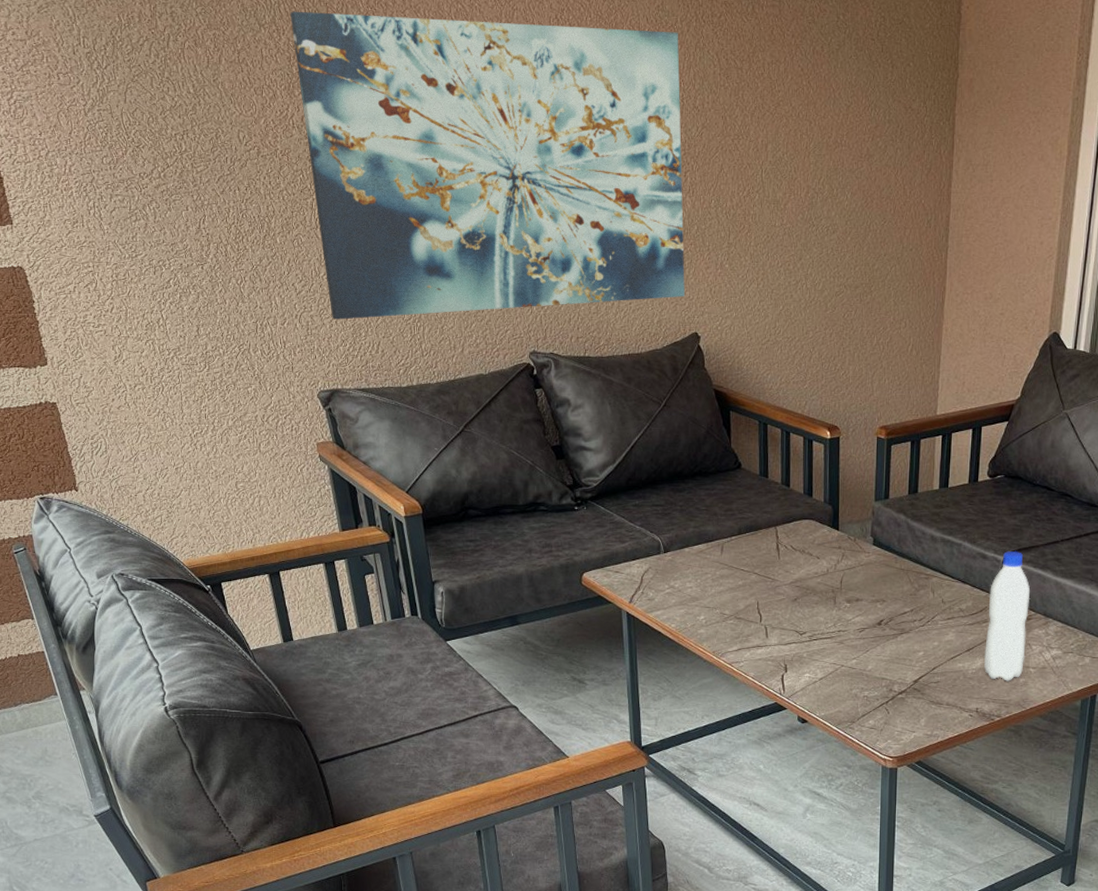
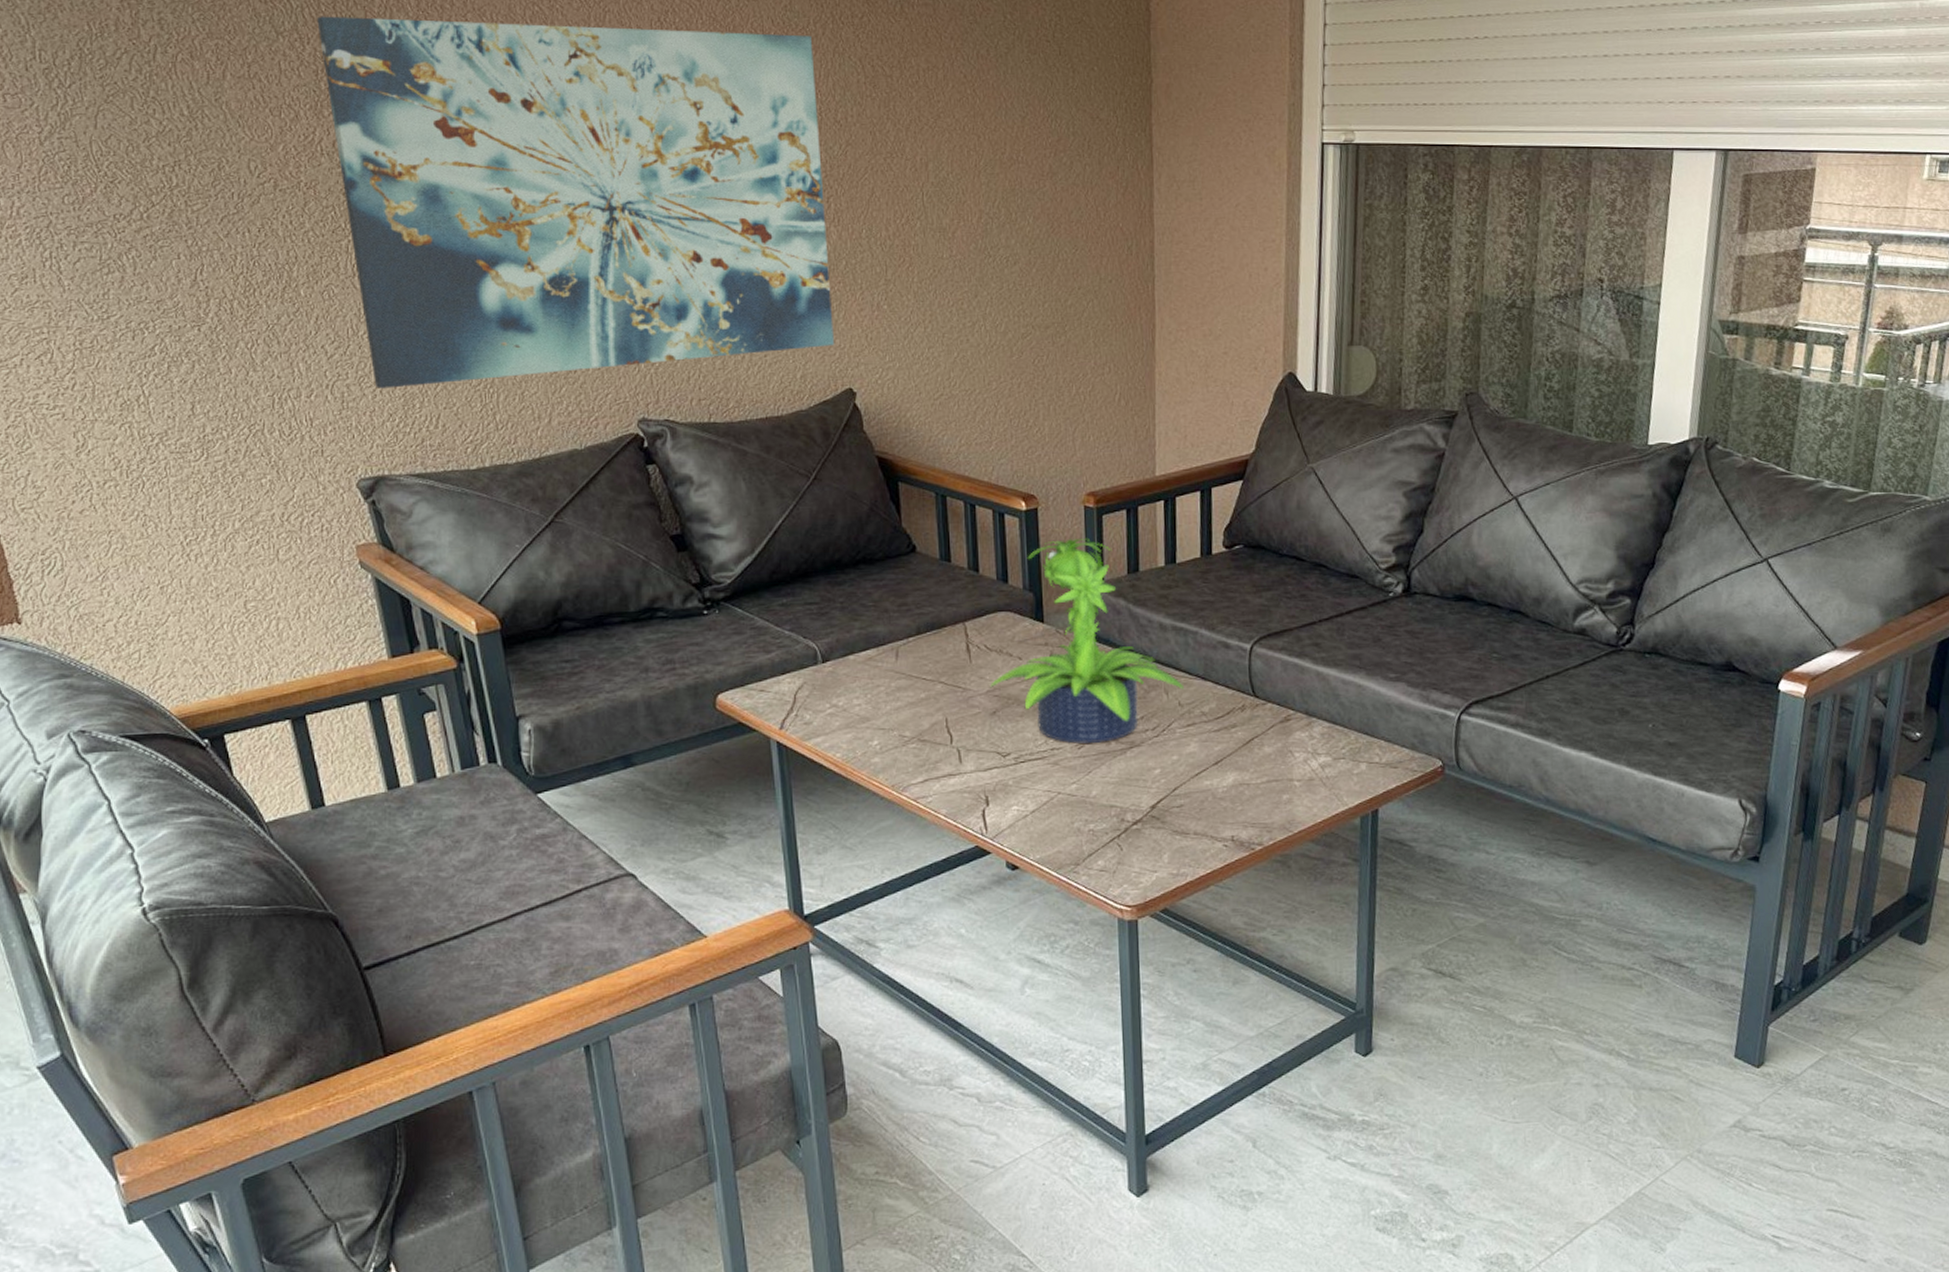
potted plant: none [792,464,947,628] -> present [989,539,1184,743]
water bottle: present [983,551,1031,681] -> none [1235,637,1288,800]

